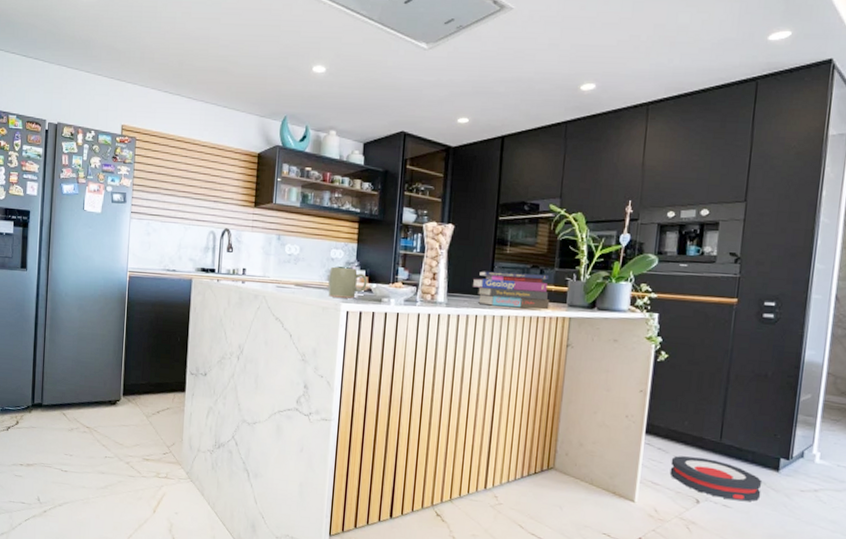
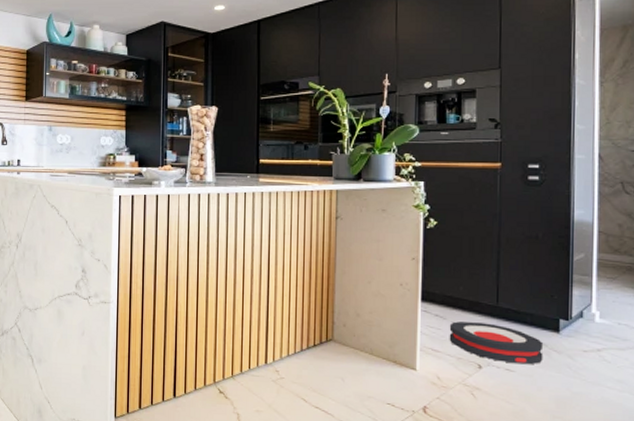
mug: present [328,267,368,299] -> none [100,154,137,183]
books: present [473,271,550,310] -> none [240,149,316,184]

